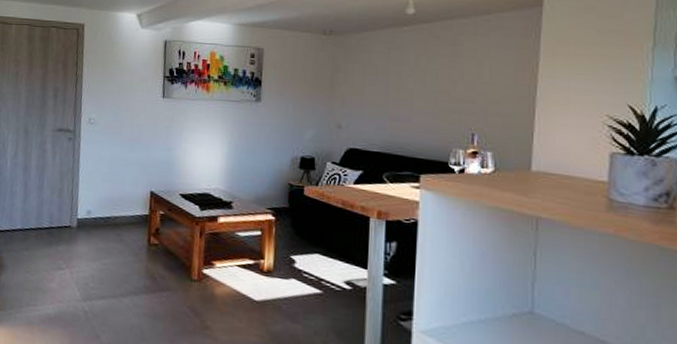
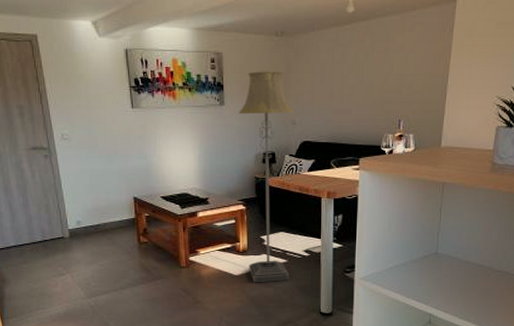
floor lamp: none [272,69,340,318] -> present [238,71,294,283]

